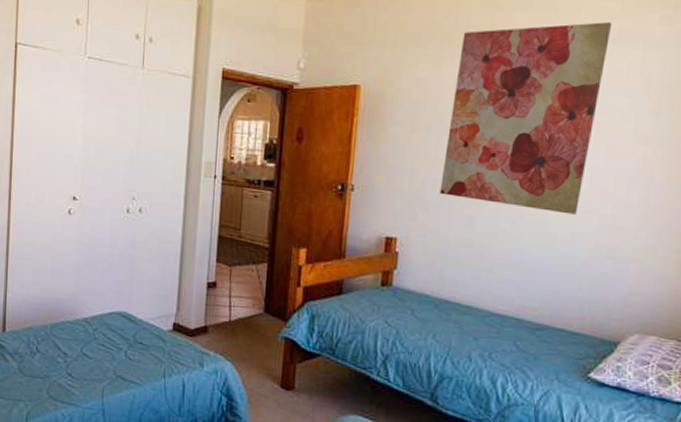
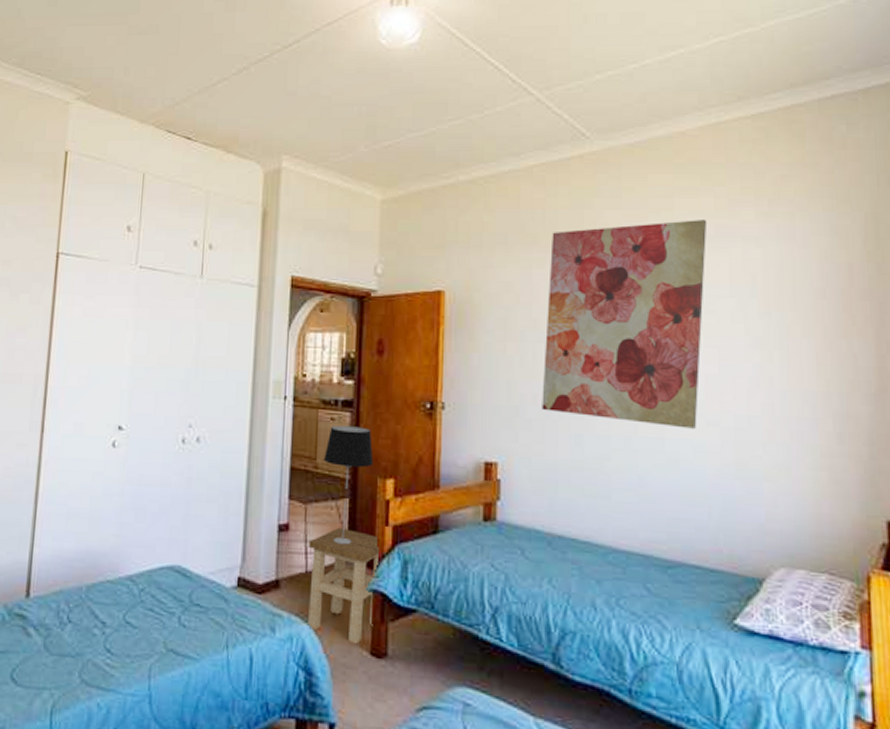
stool: none [230,286,291,379] -> present [308,527,379,645]
table lamp: none [247,202,290,301] -> present [324,425,374,545]

